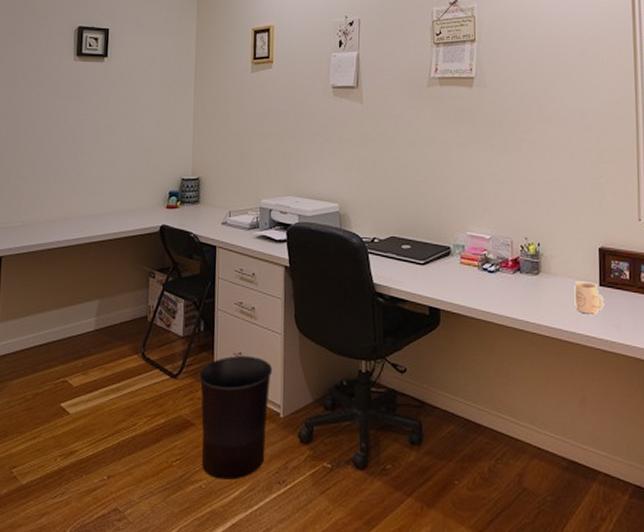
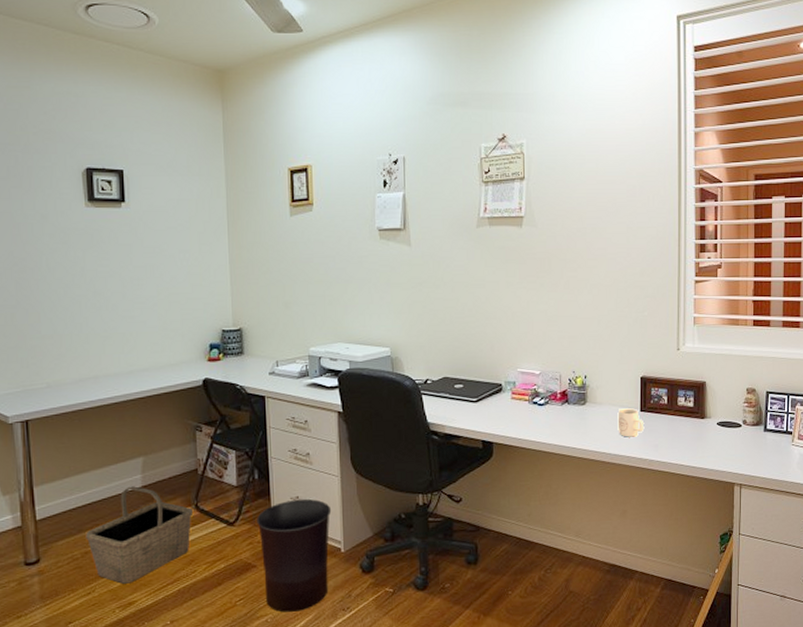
basket: none [38,329,140,431] -> present [85,486,194,584]

